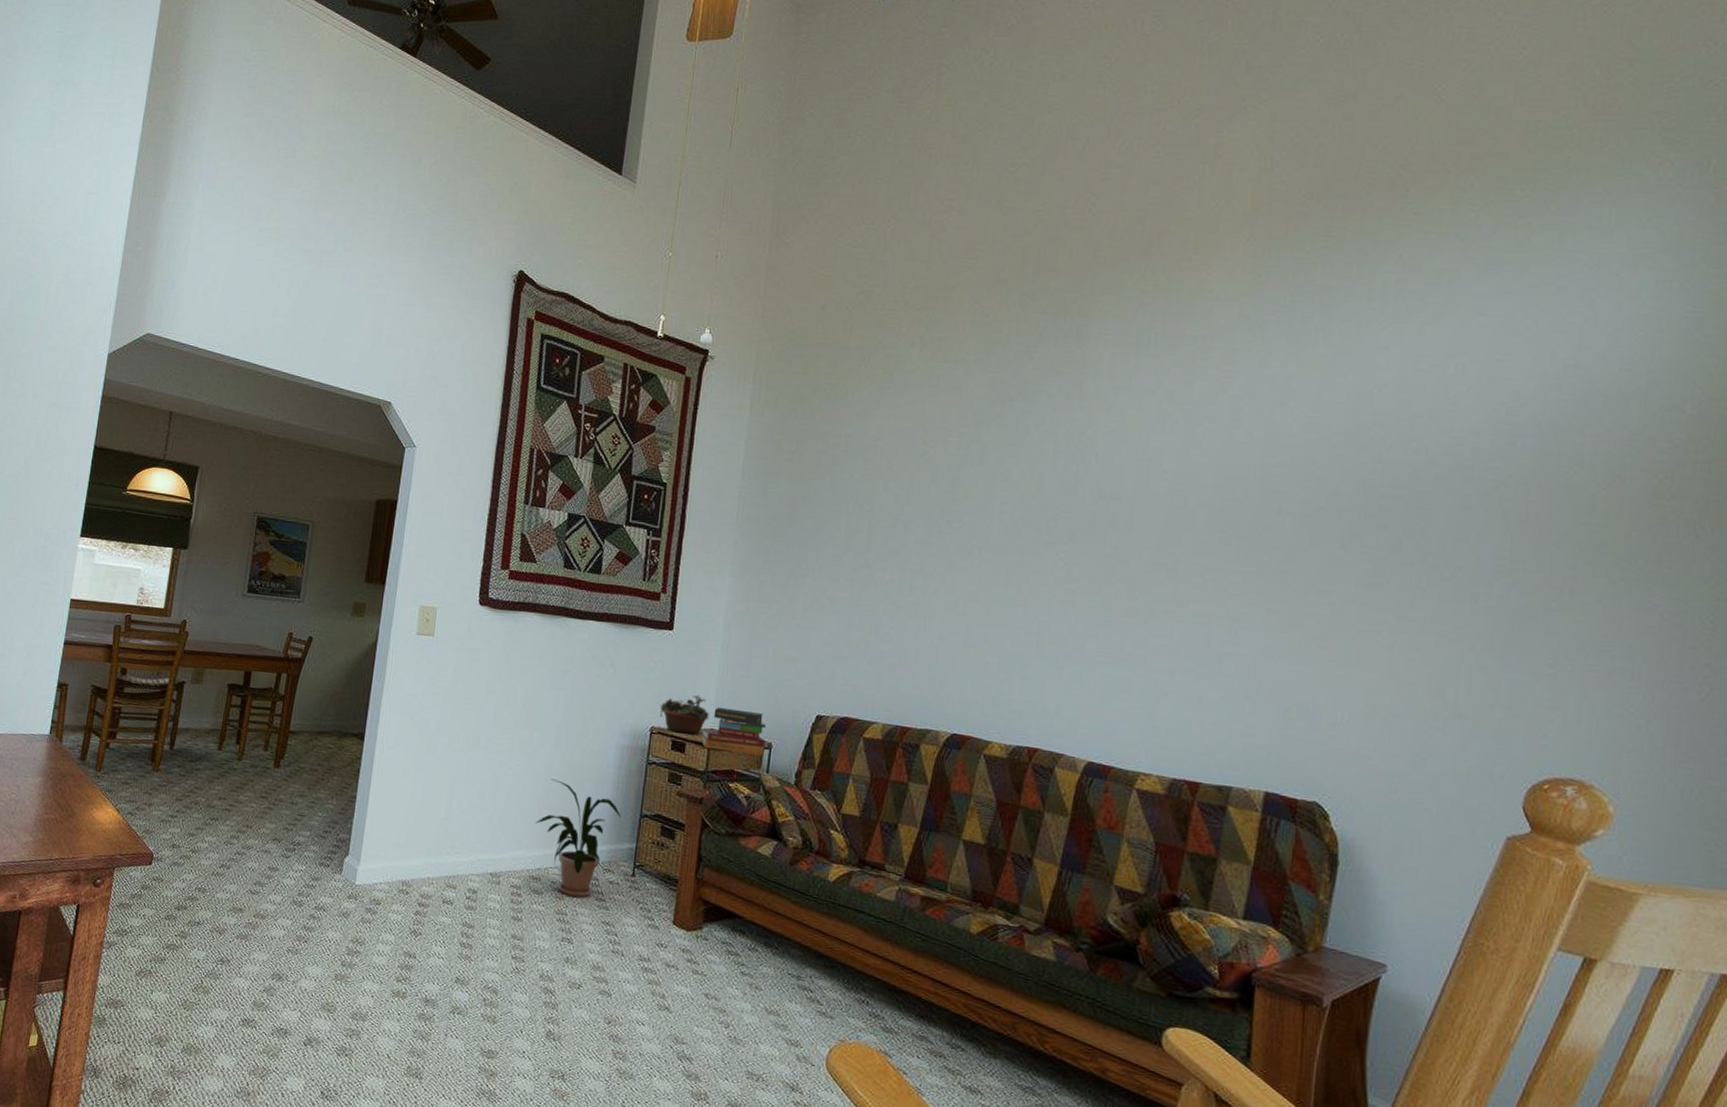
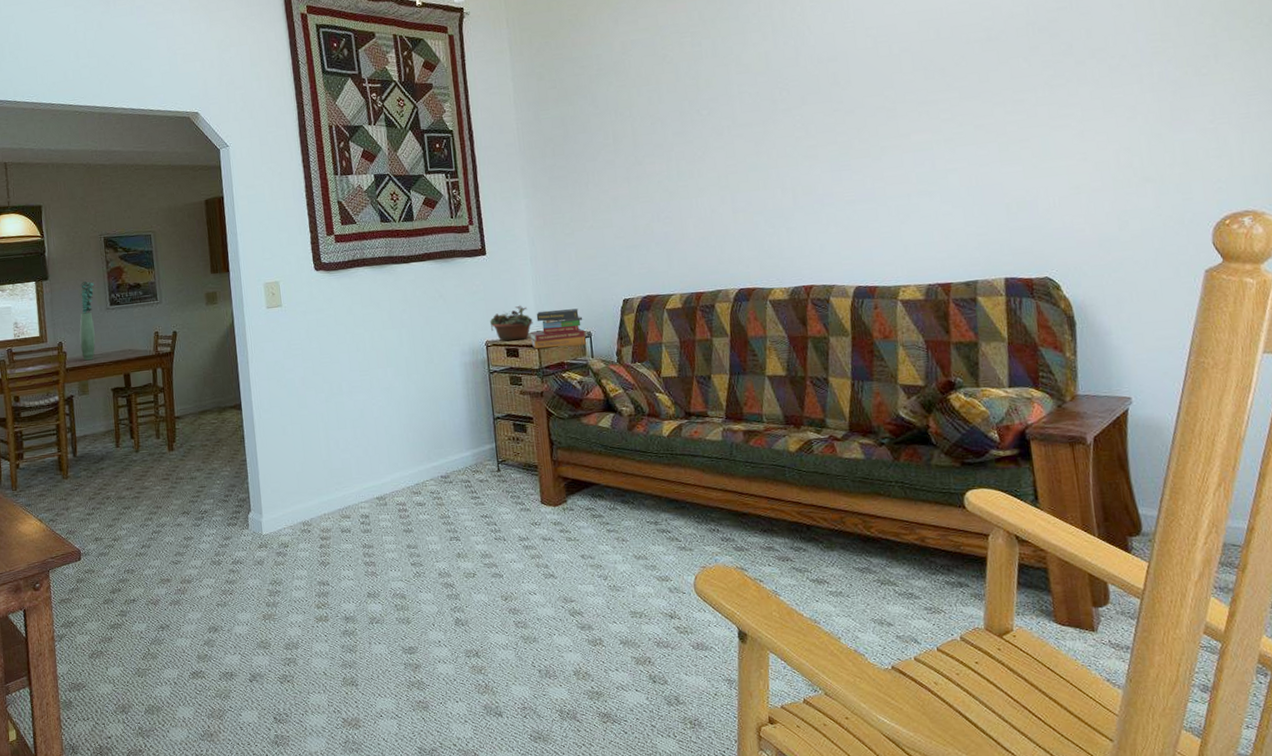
vase: none [204,557,236,648] -> present [79,279,96,361]
house plant: present [535,779,621,898] -> none [405,405,477,501]

